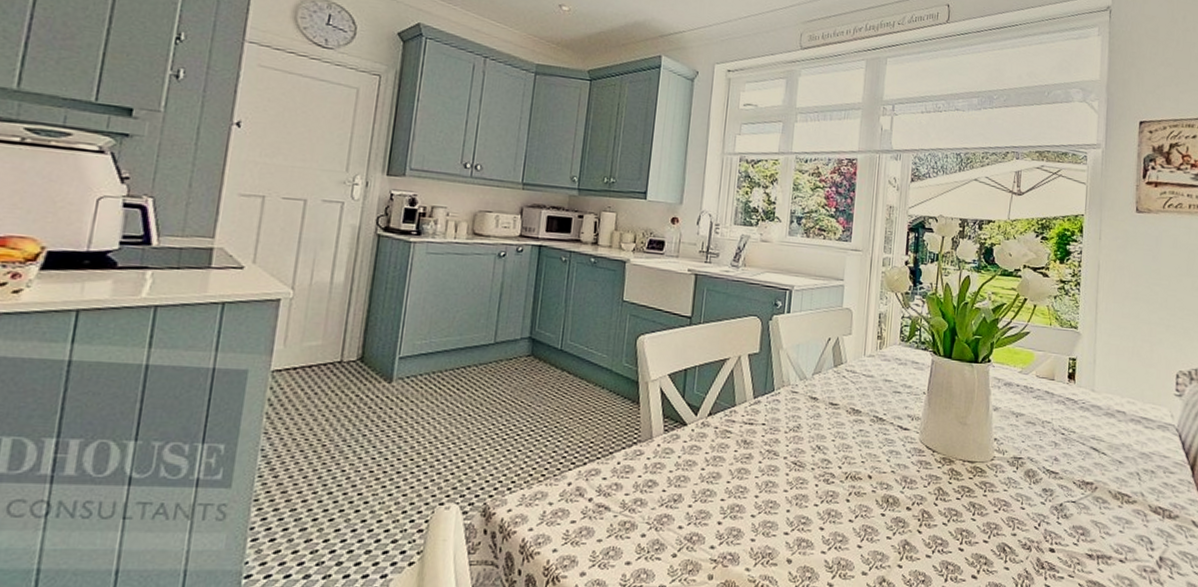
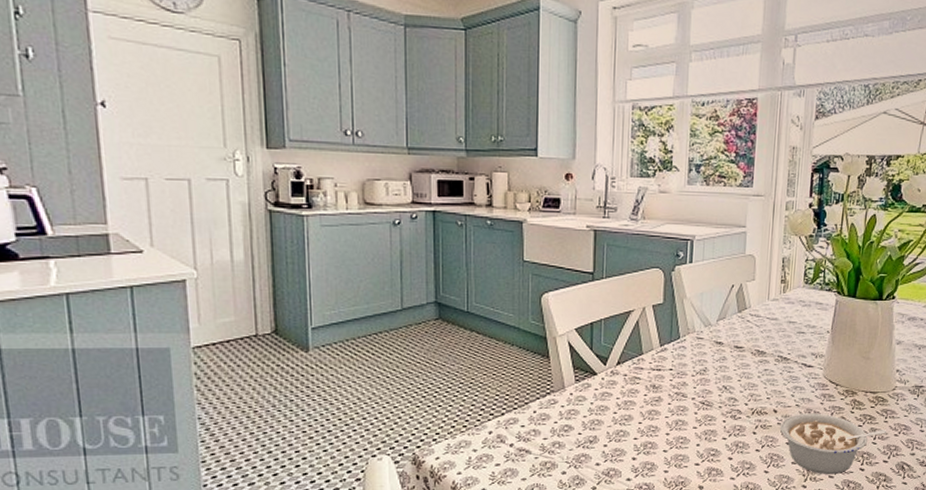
legume: none [874,481,986,554] -> present [779,413,886,475]

